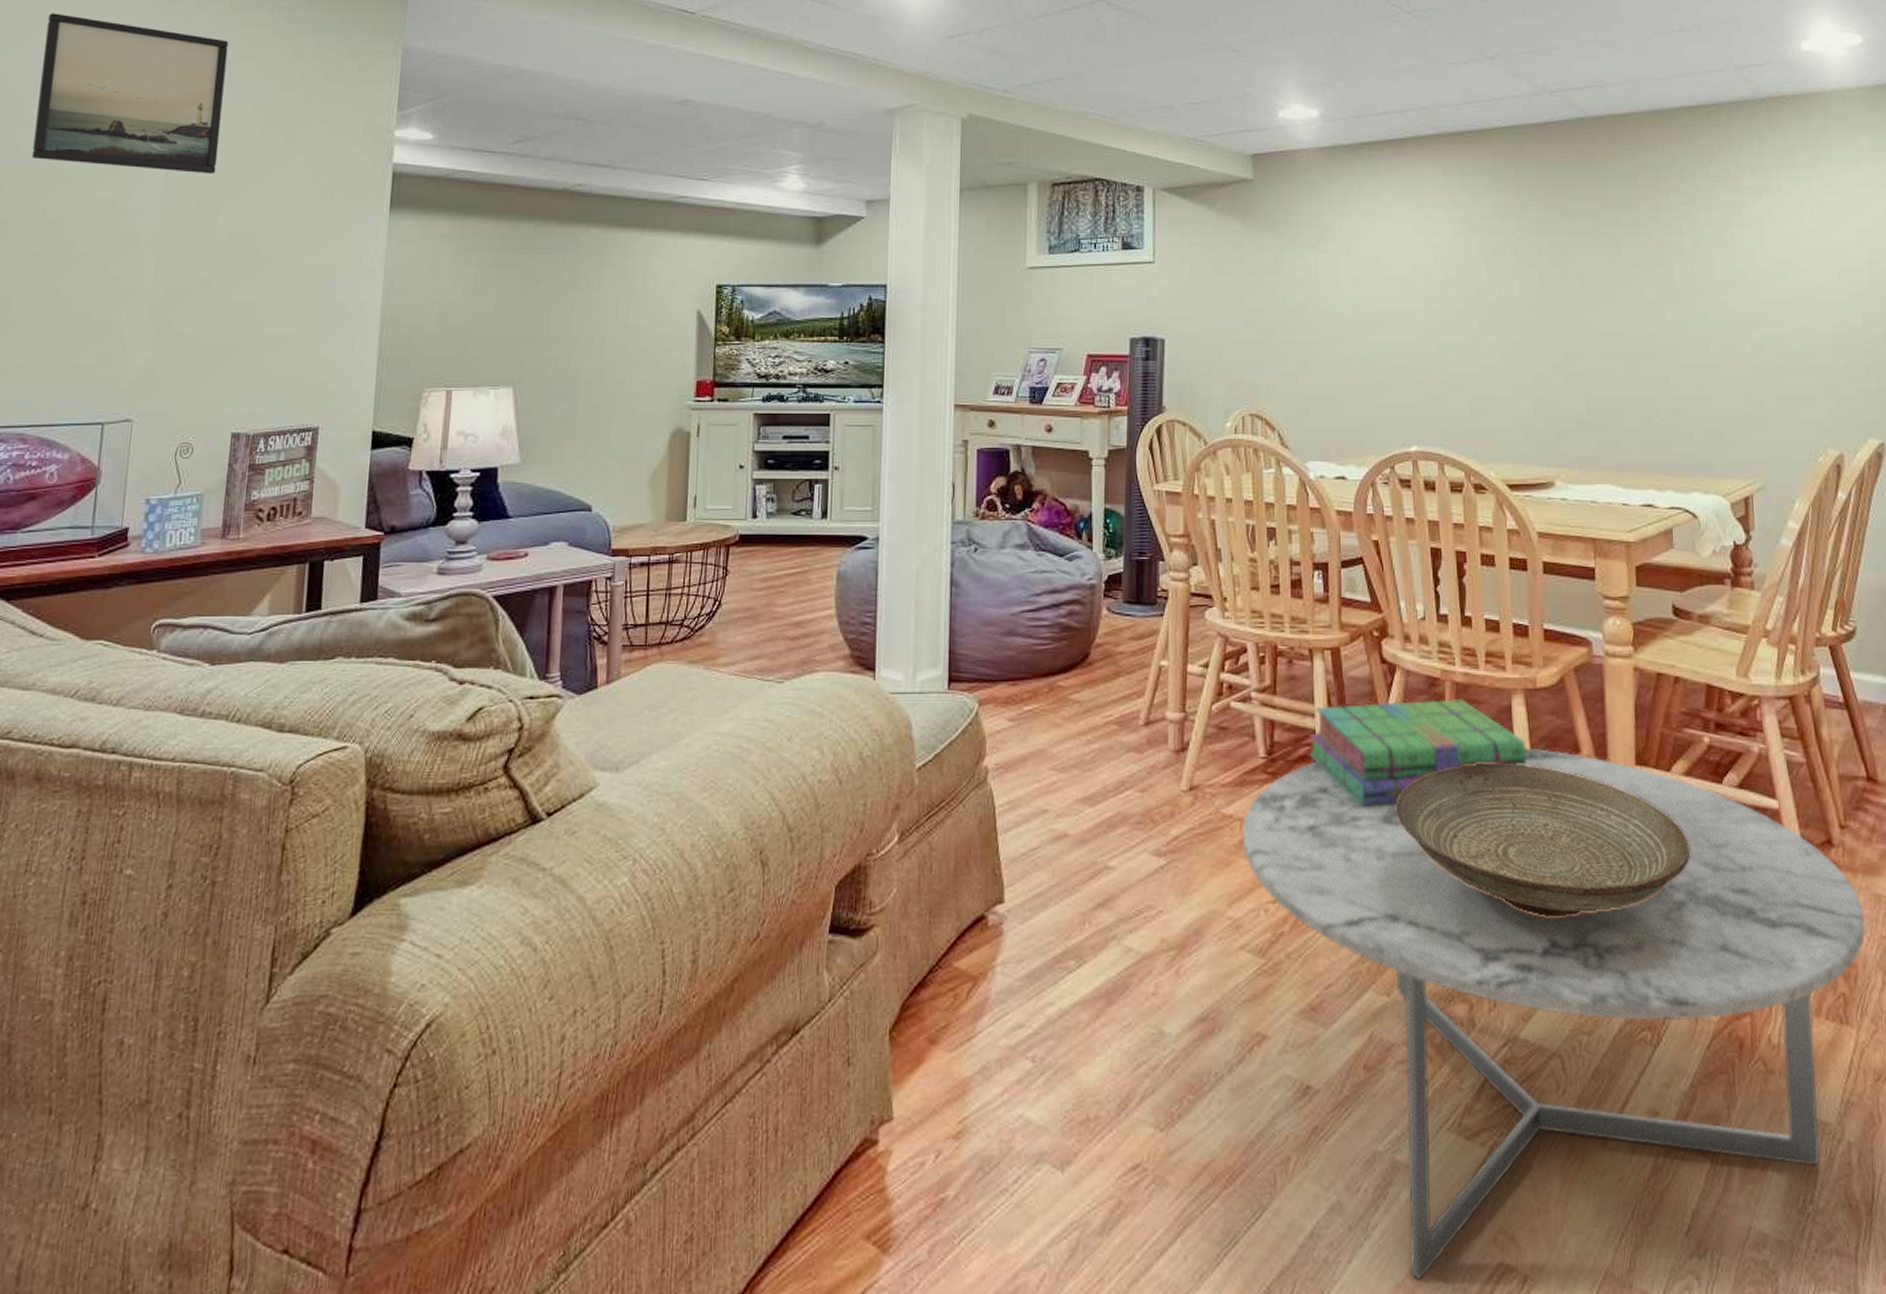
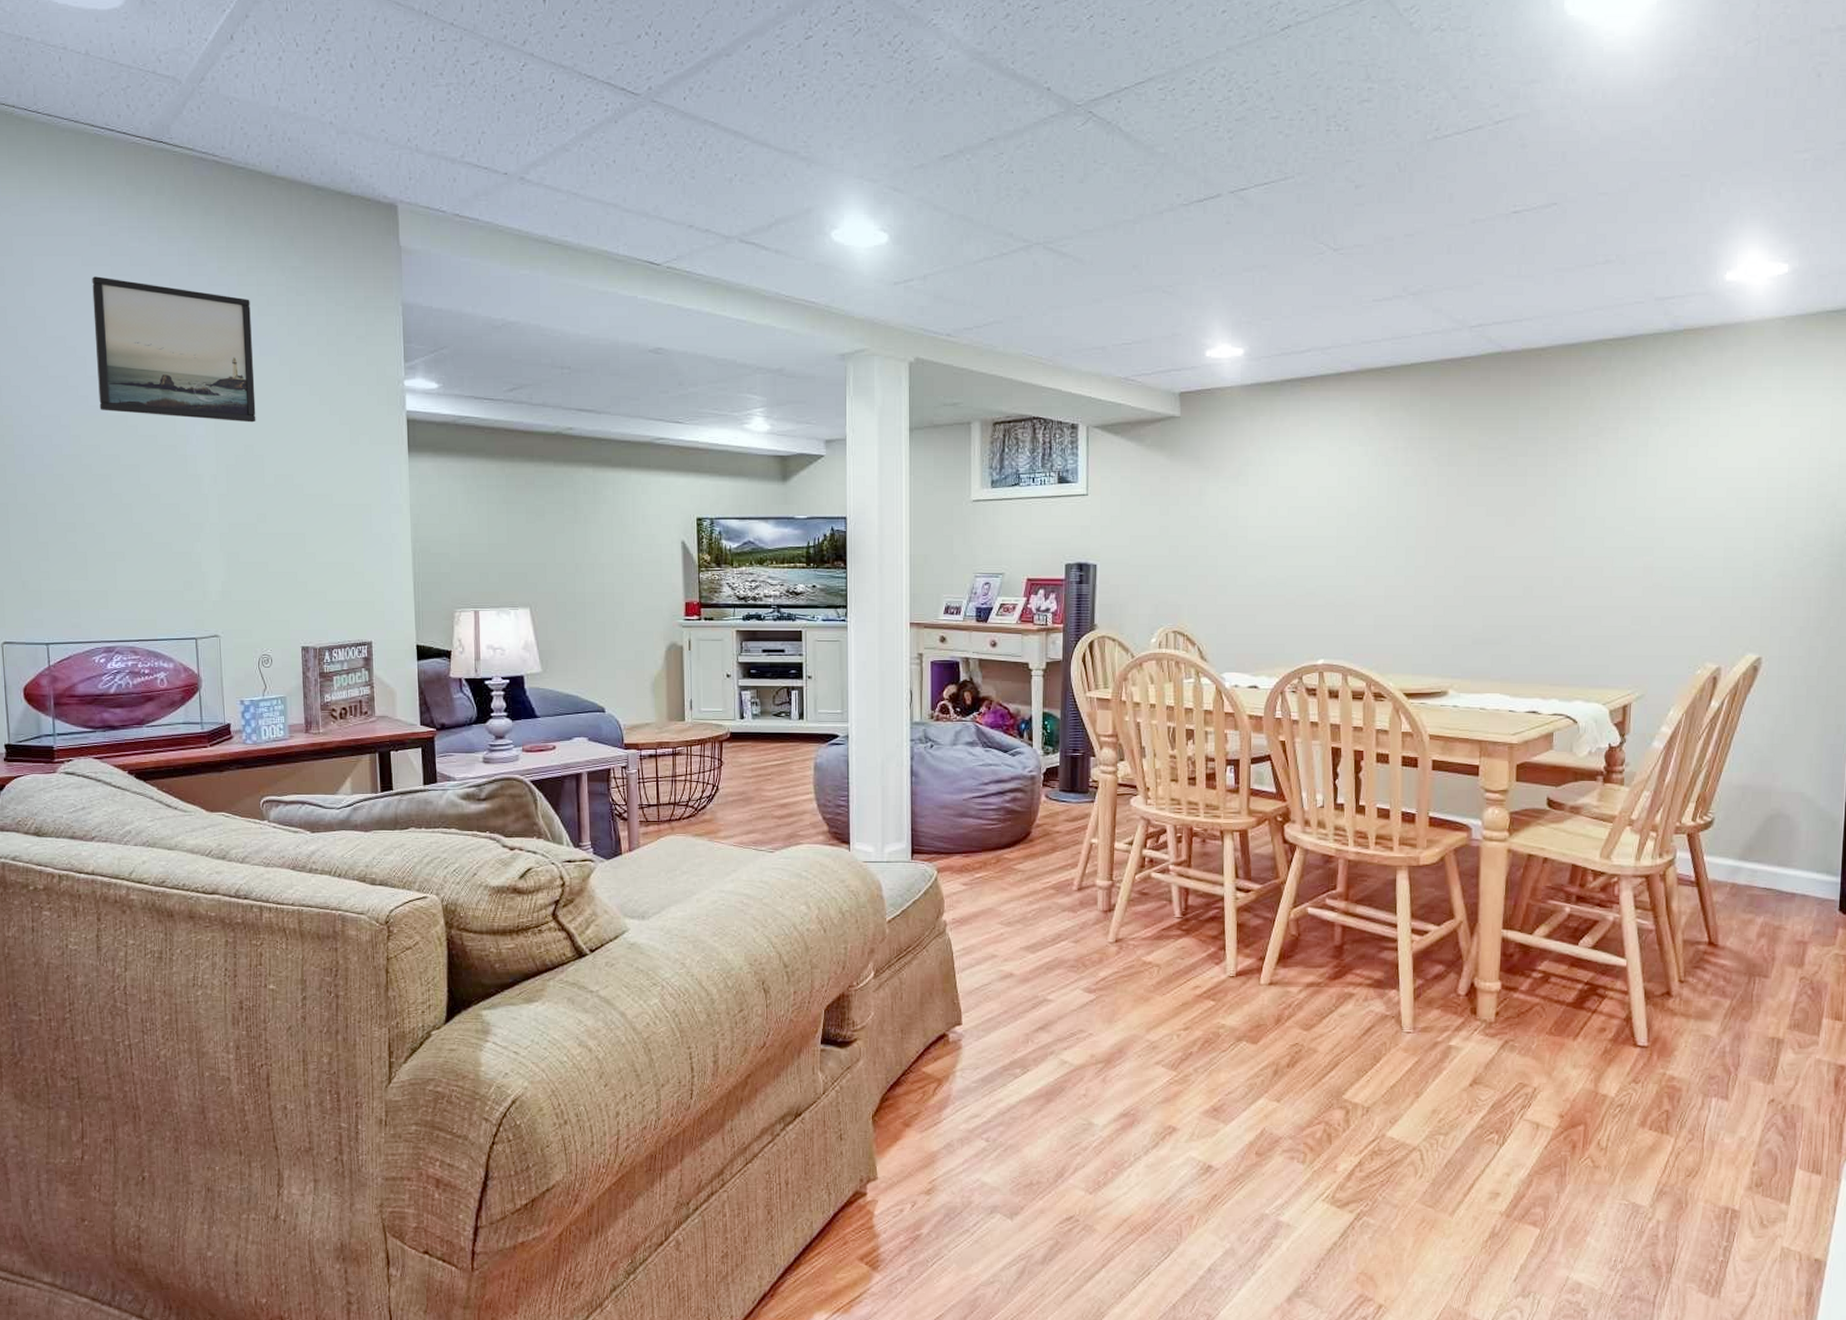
coffee table: present [1242,747,1866,1280] -> none [1159,913,1693,1304]
stack of books: present [1309,699,1527,807] -> none [1218,873,1407,958]
decorative bowl: present [1395,764,1691,916] -> none [1290,926,1545,1046]

